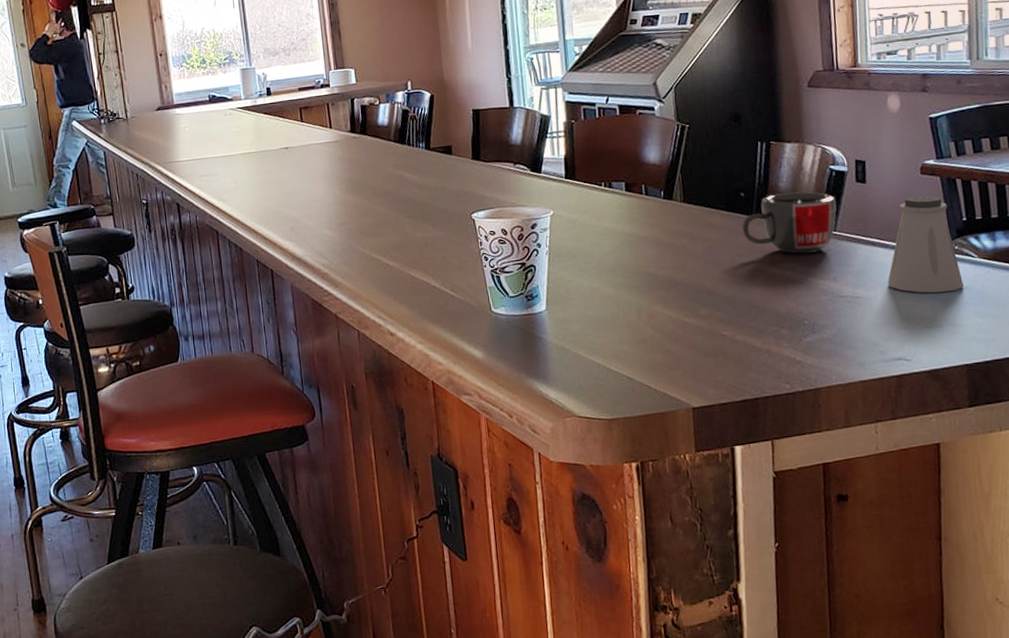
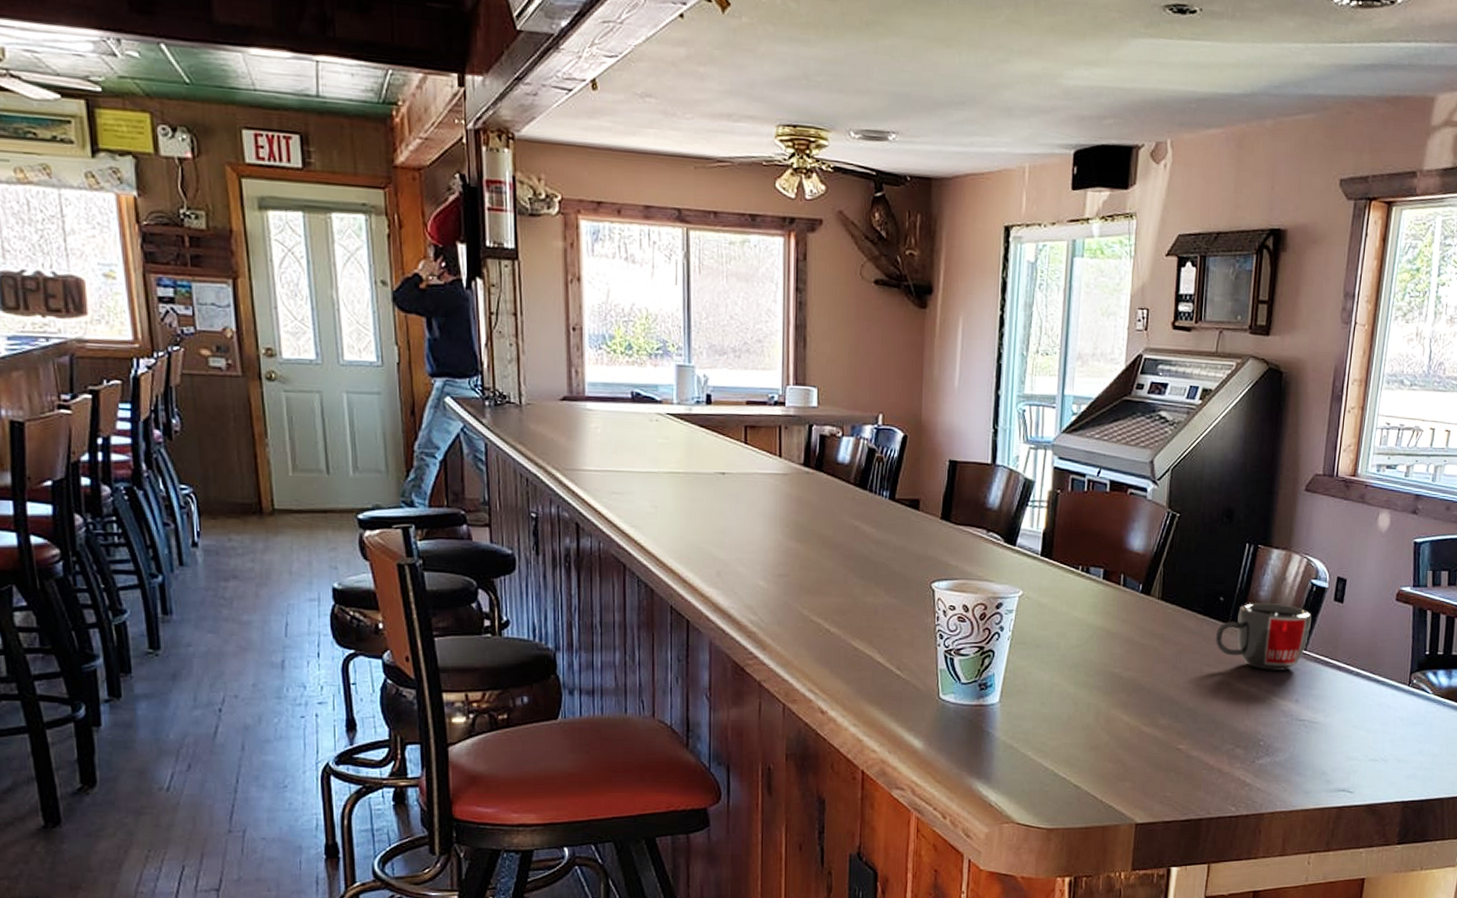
saltshaker: present [888,195,965,293] -> none [1346,622,1415,726]

